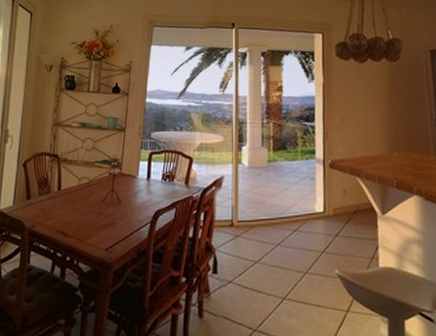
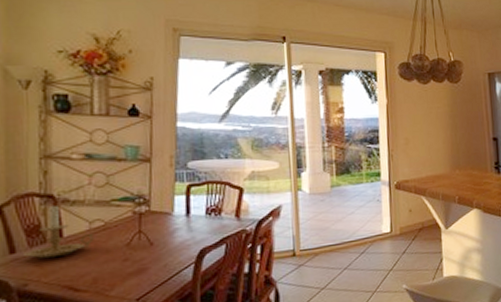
candle holder: none [35,163,81,206] -> present [24,205,94,259]

